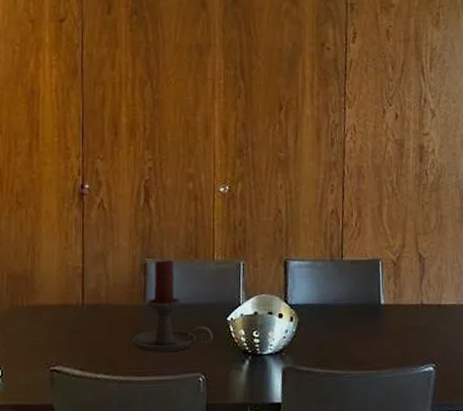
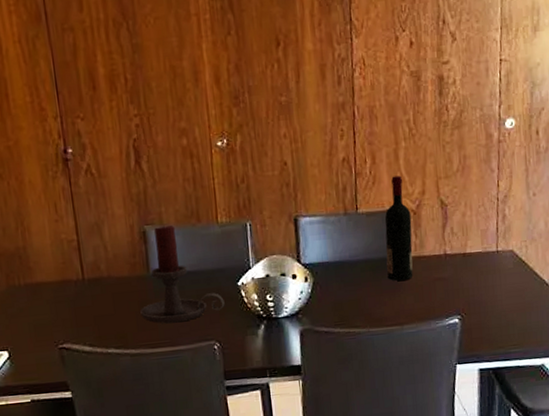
wine bottle: none [367,229,392,326] -> present [385,175,413,281]

